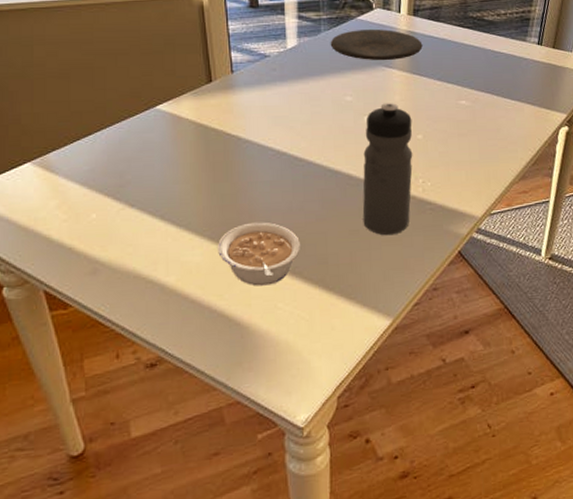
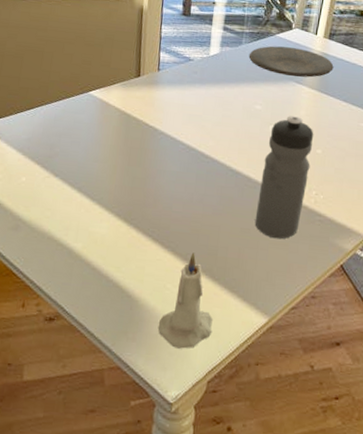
legume: present [216,222,301,286] -> none [121,206,196,266]
candle: none [274,265,335,370] -> present [158,252,213,349]

